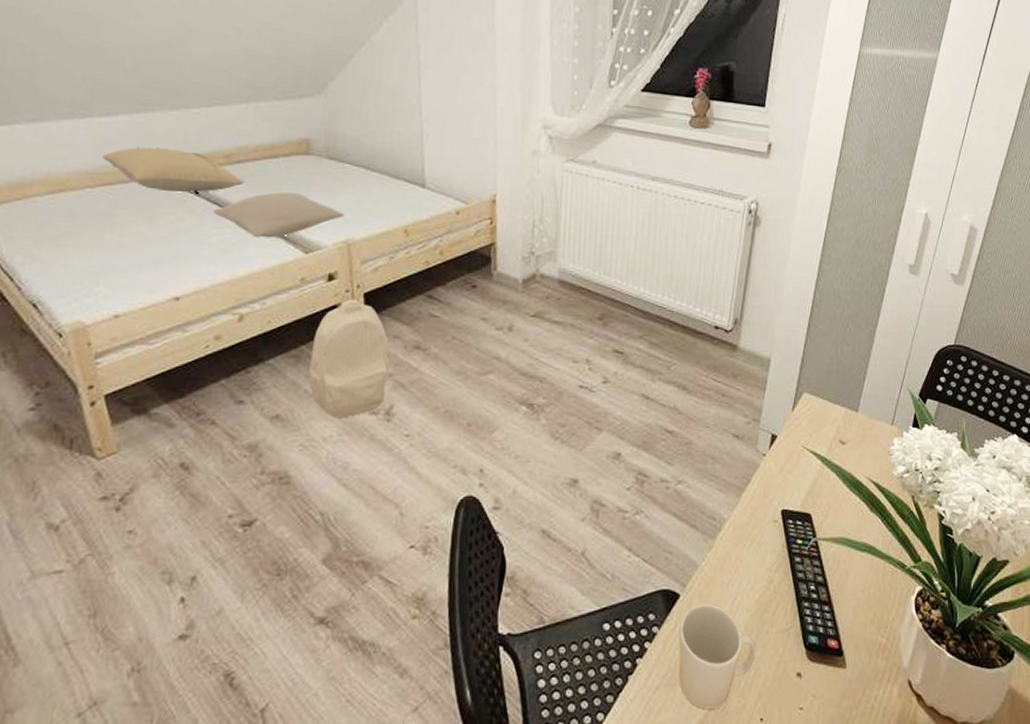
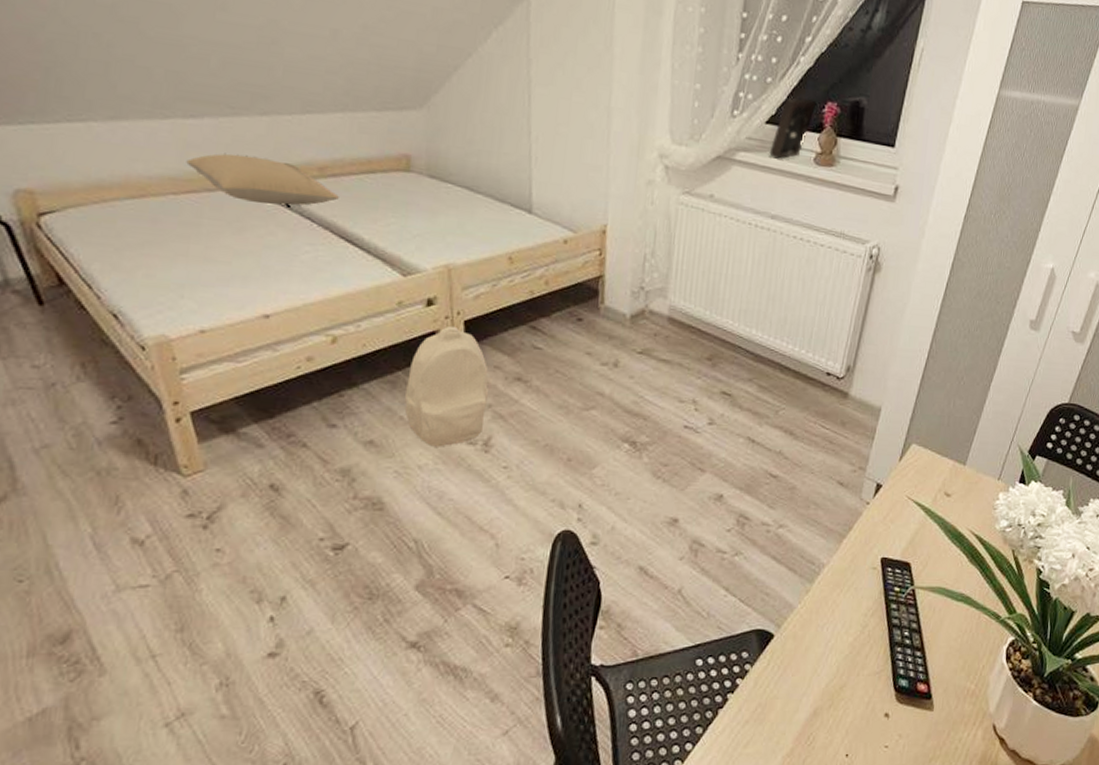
pillow: present [213,192,345,238] -> none [306,210,446,258]
picture frame: none [646,66,687,124] -> present [769,98,816,159]
mug: present [678,603,756,710] -> none [768,644,846,745]

